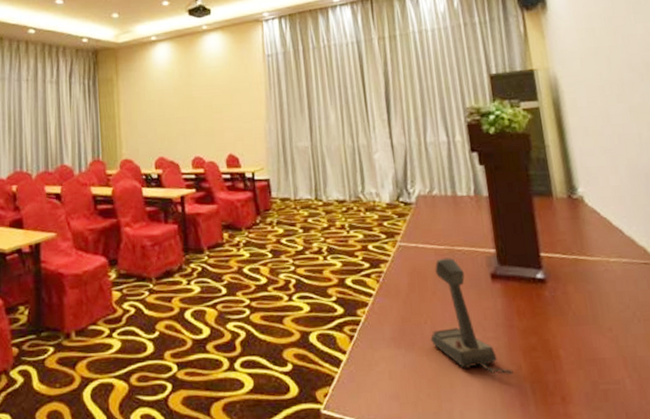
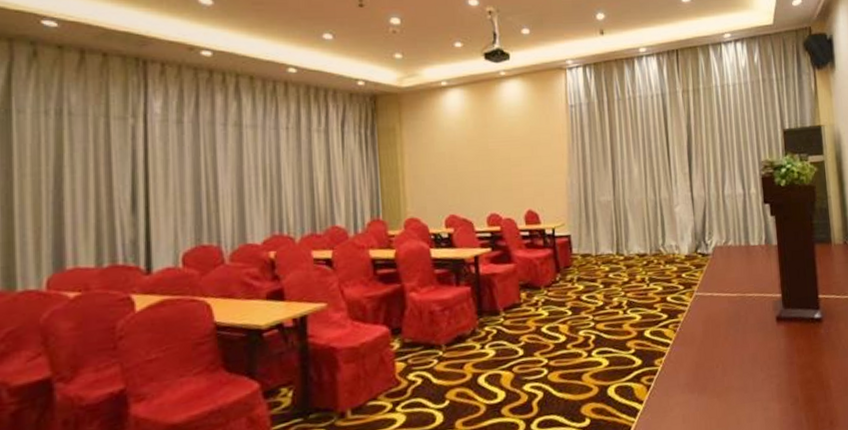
microphone: present [430,258,514,375] -> none [721,304,792,408]

